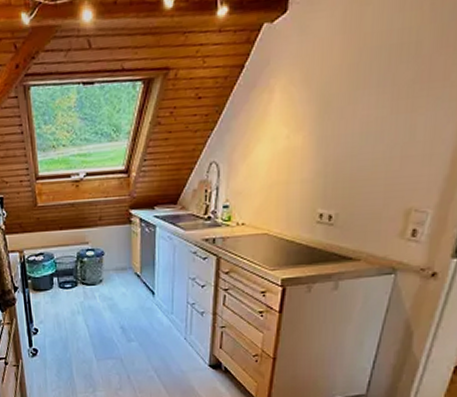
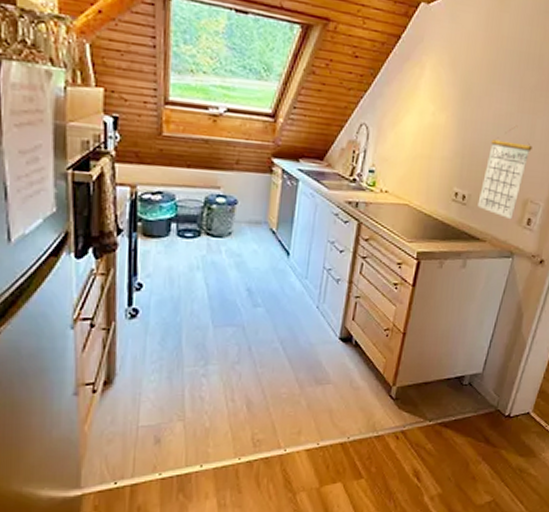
calendar: none [347,129,413,234] -> present [477,125,533,220]

